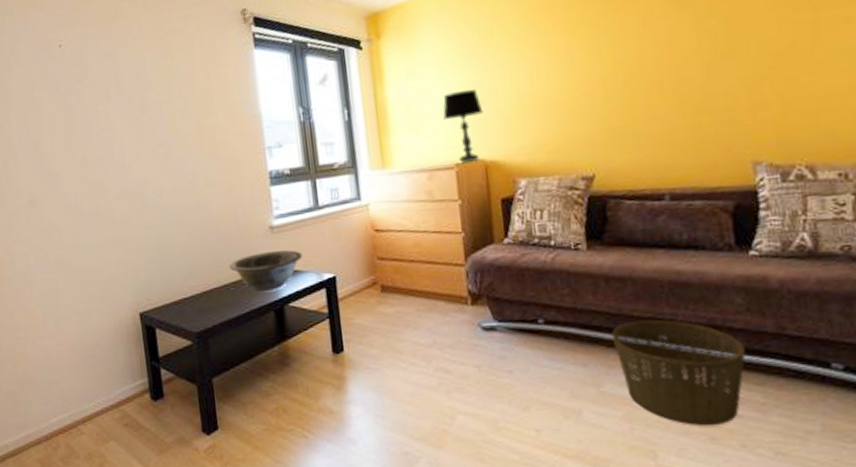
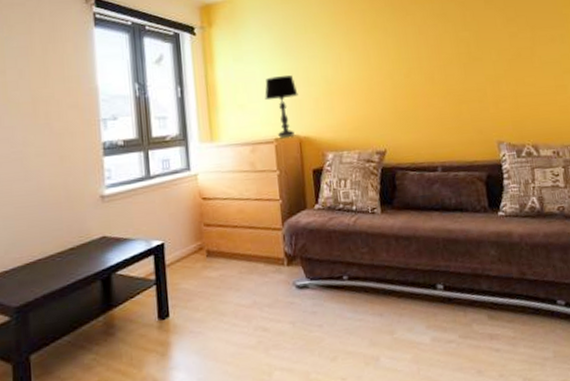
decorative bowl: present [229,250,303,292] -> none [56,218,133,262]
basket: present [611,319,746,426] -> none [401,271,500,362]

